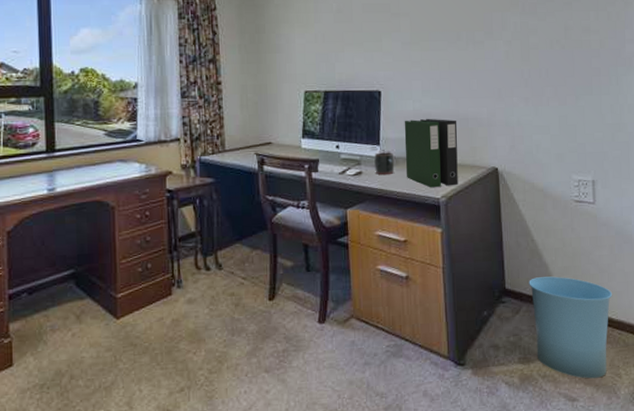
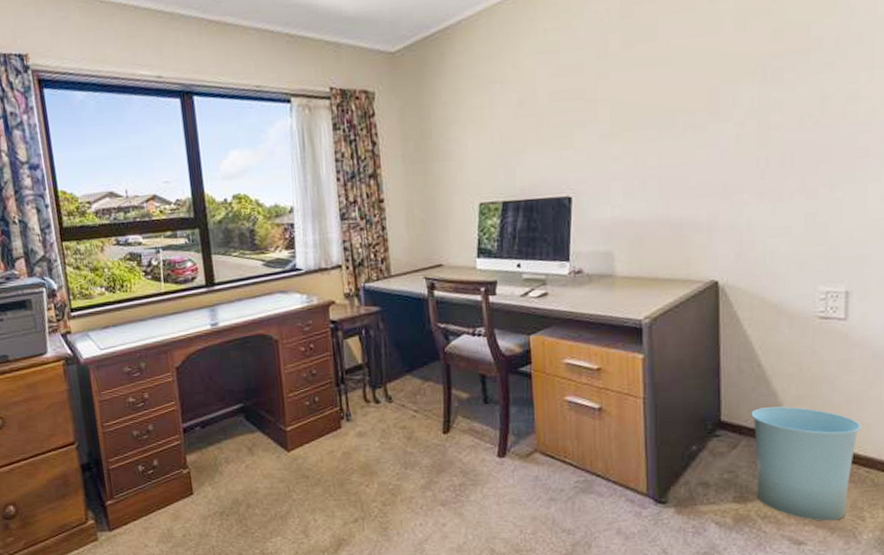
mug: present [374,152,395,175] -> none [563,268,587,295]
binder: present [404,118,458,188] -> none [600,226,668,308]

